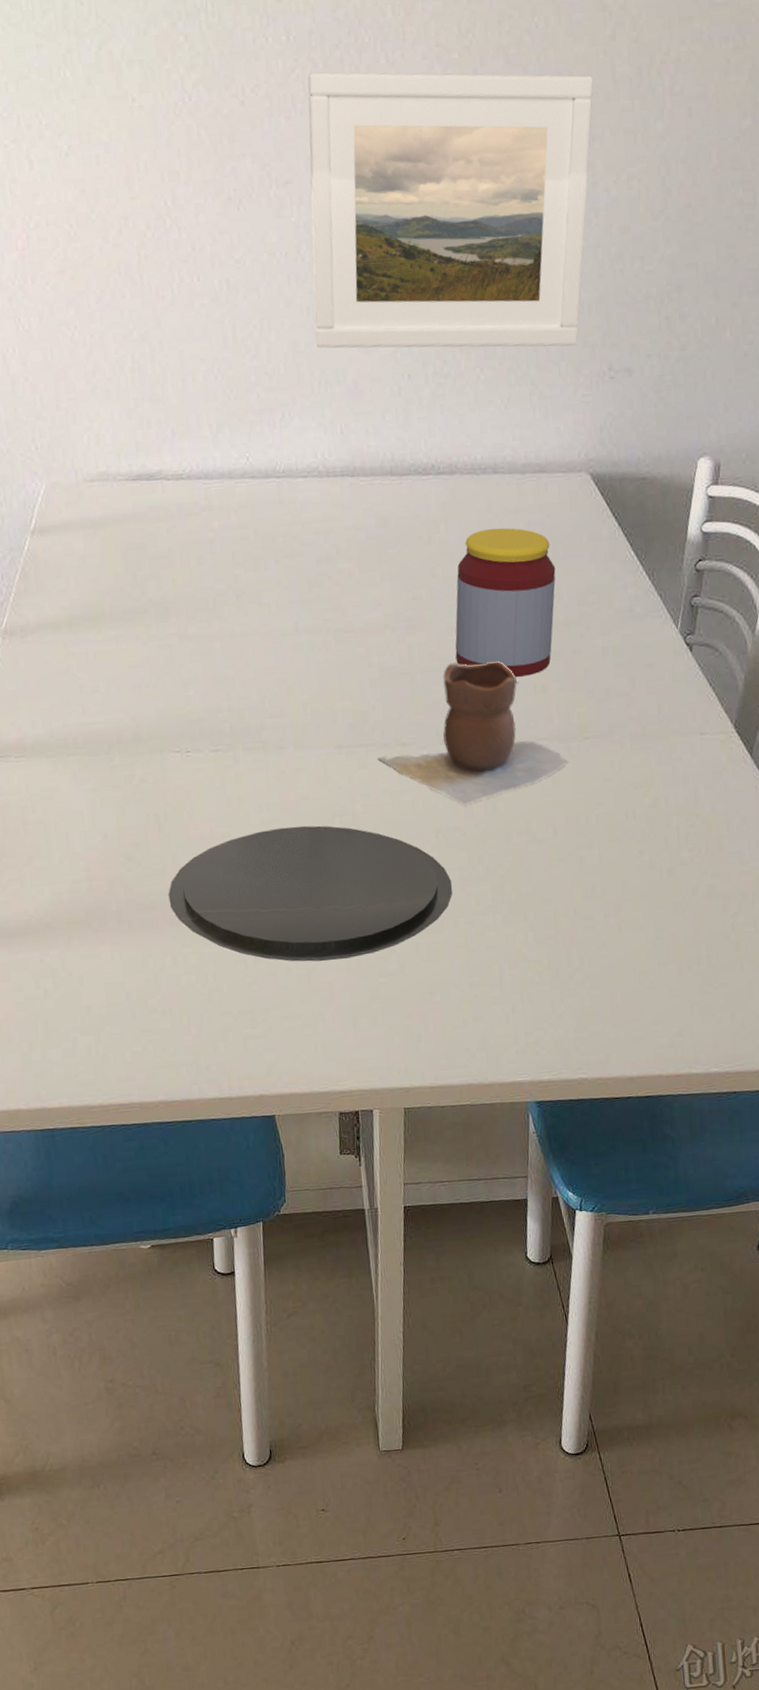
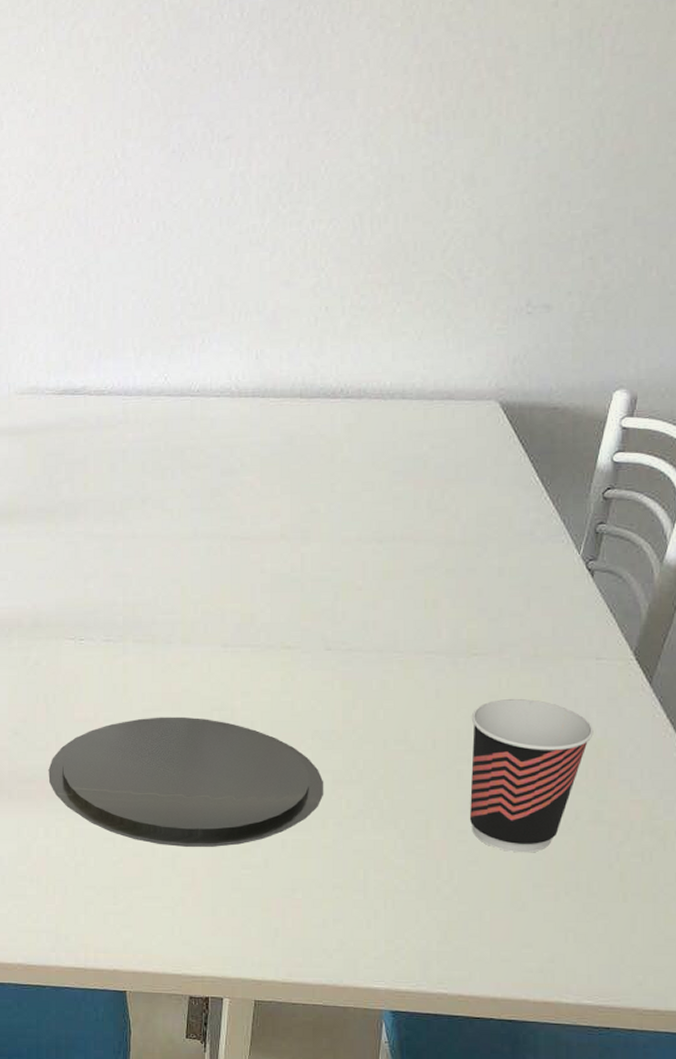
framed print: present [307,71,594,349] -> none [239,38,533,284]
vase: present [378,660,568,806] -> none [262,574,454,711]
jar: present [455,527,556,677] -> none [348,449,456,591]
cup: none [588,779,703,933] -> present [470,699,594,853]

